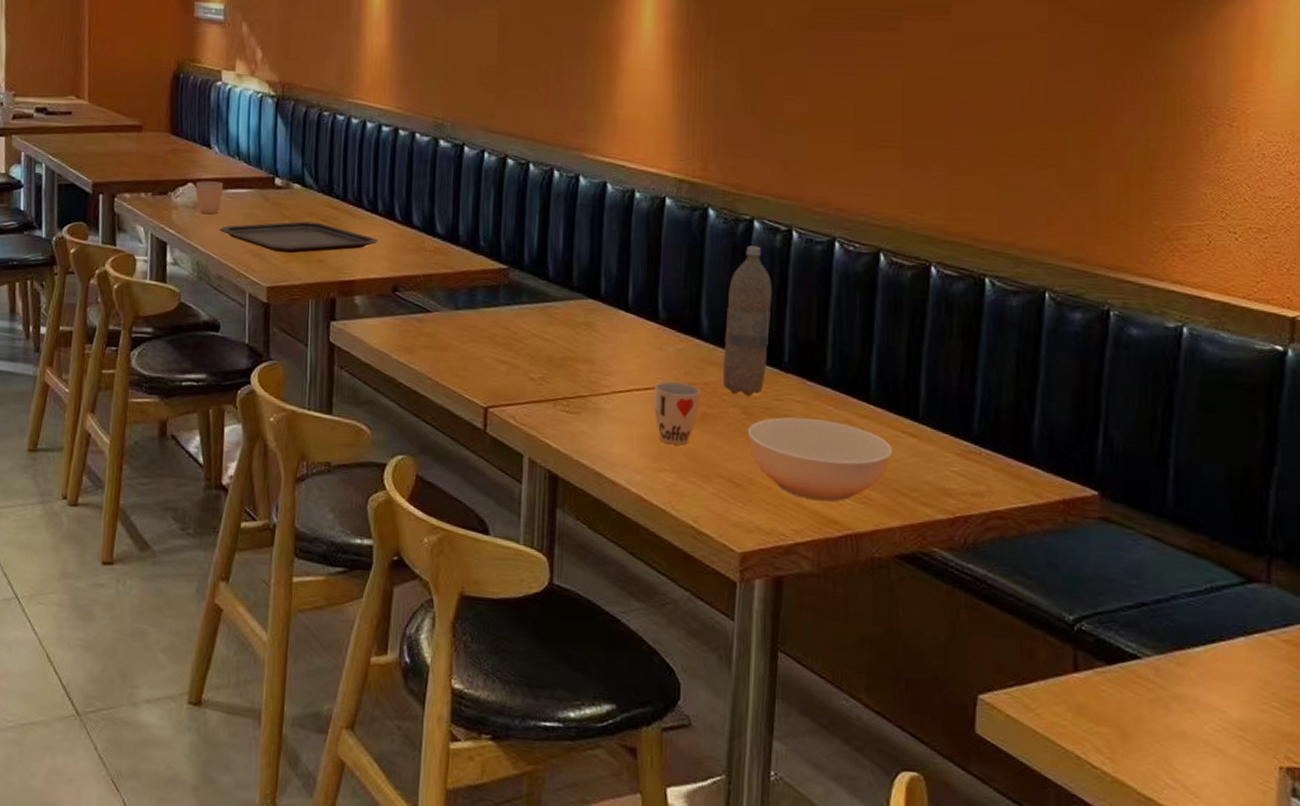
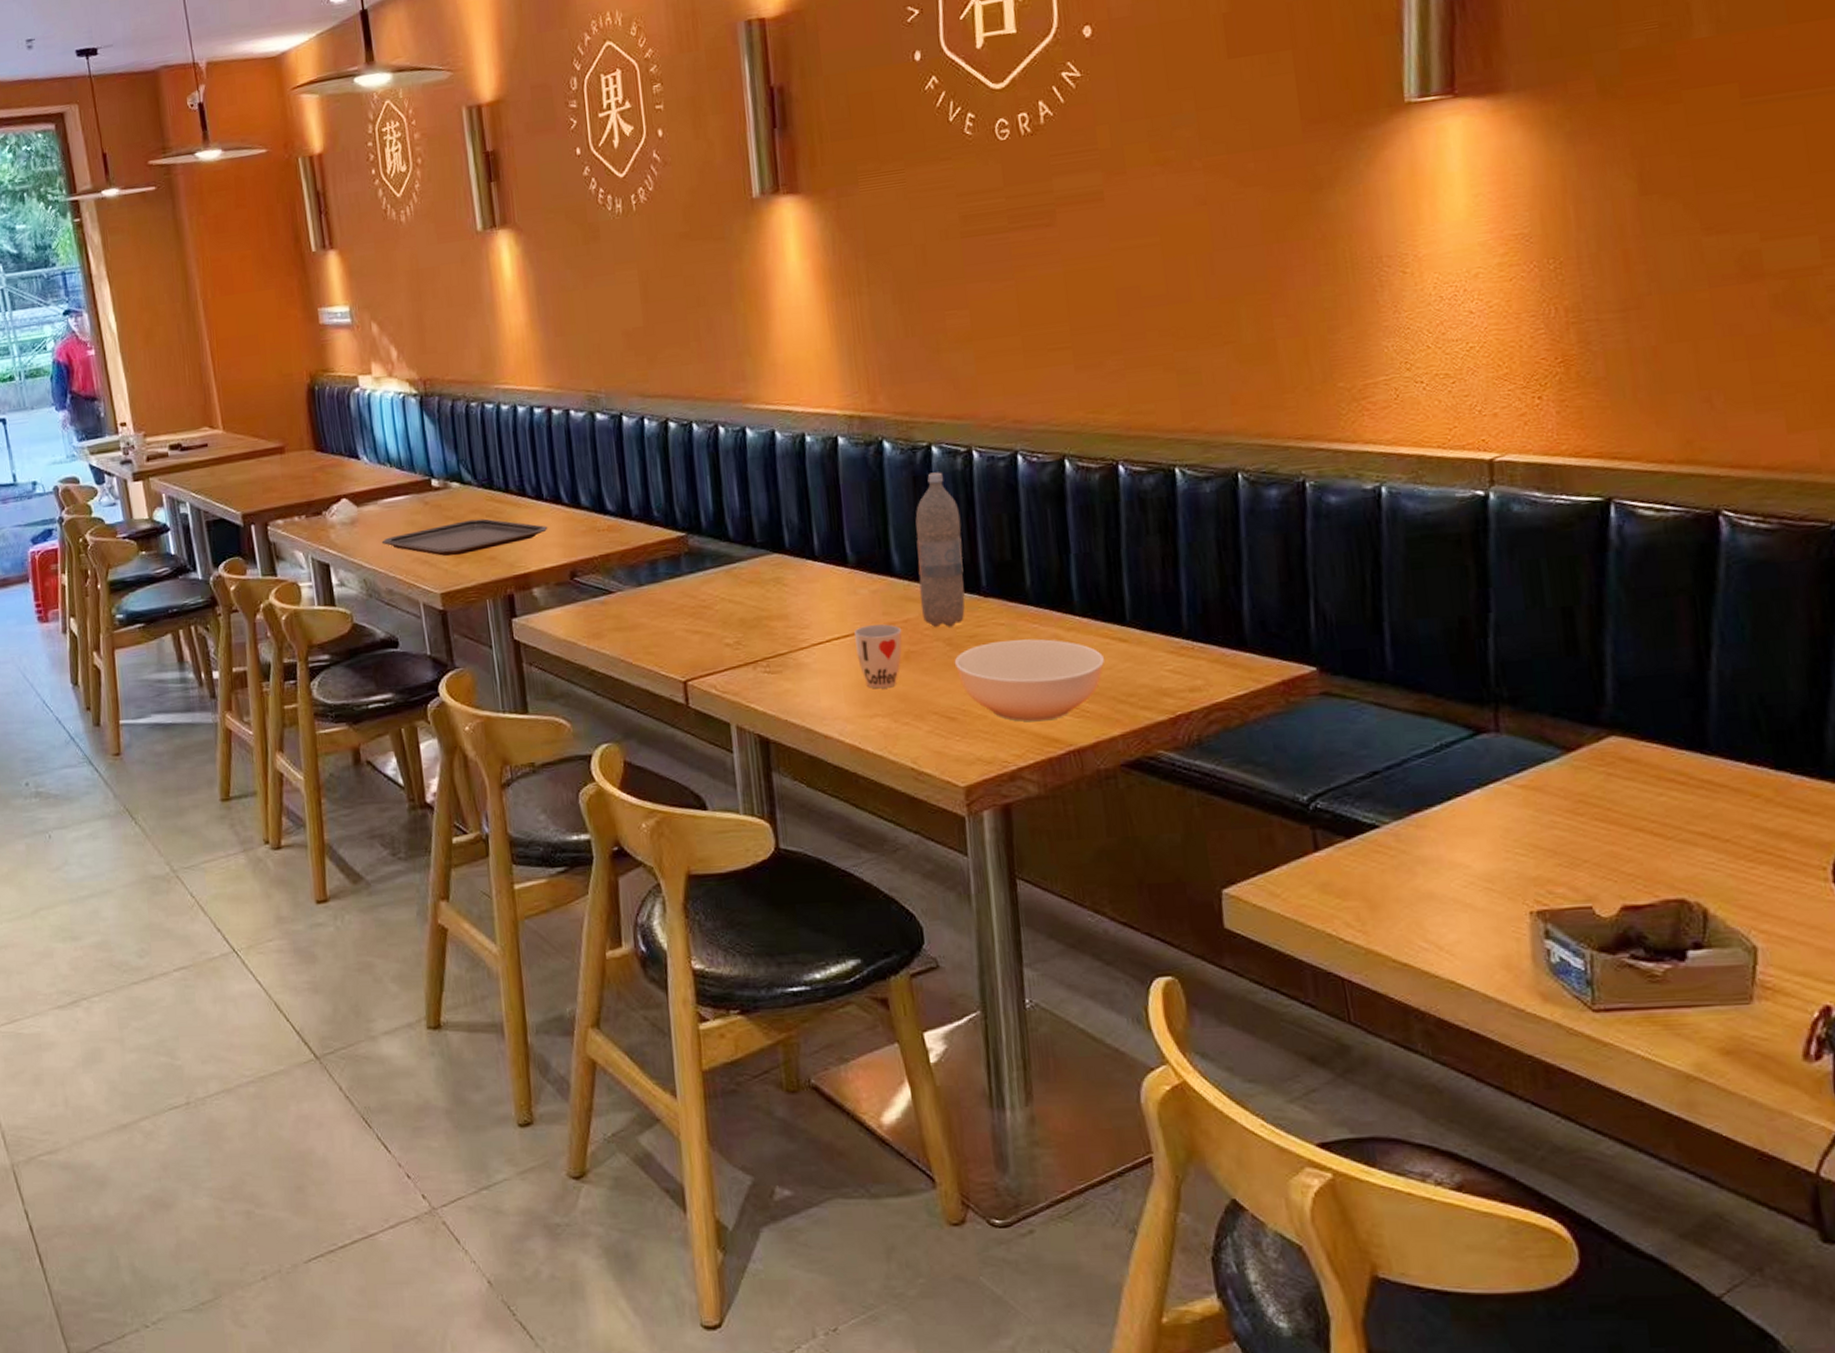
cup: present [195,181,223,215] -> none [350,492,380,529]

